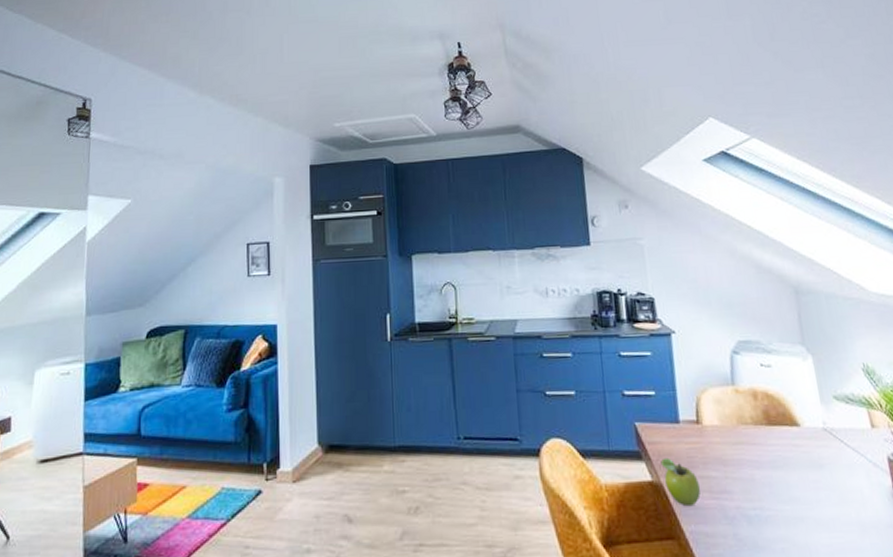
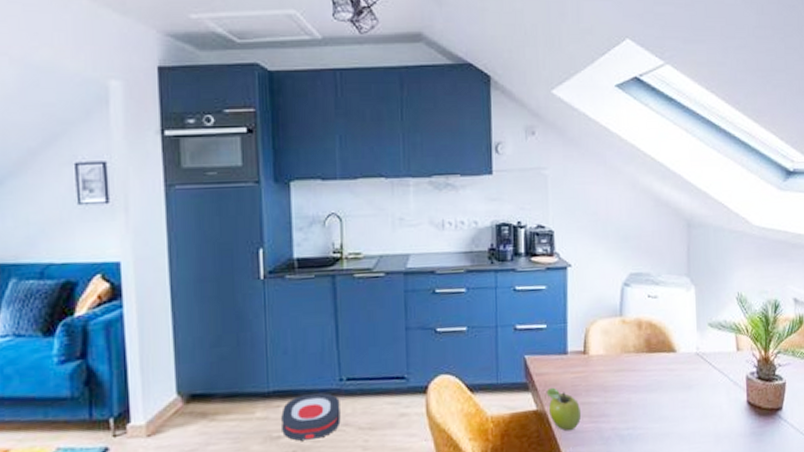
robot vacuum: none [406,450,459,496] -> present [281,393,341,441]

